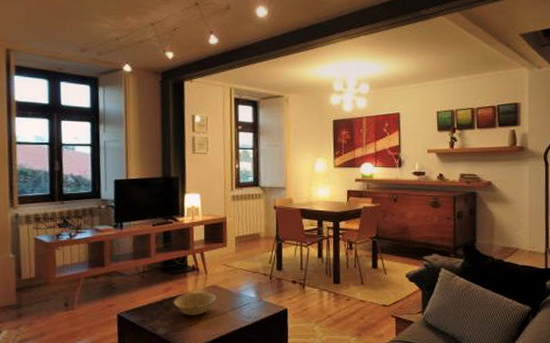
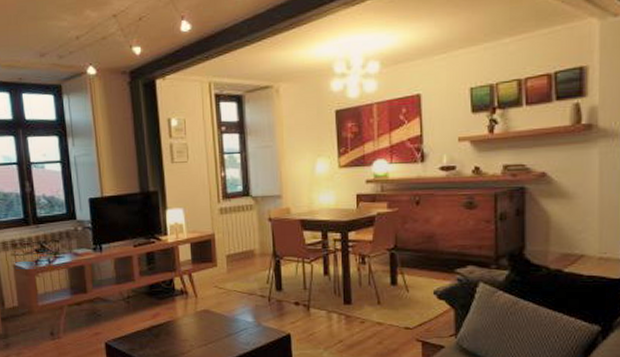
bowl: present [173,292,216,316] -> none [162,317,209,343]

